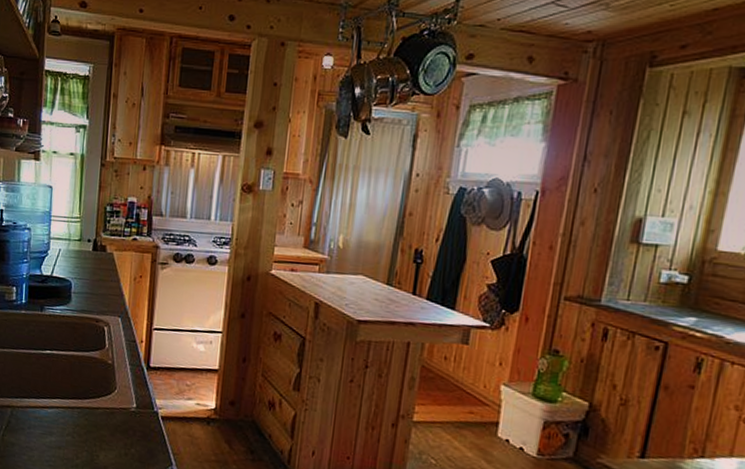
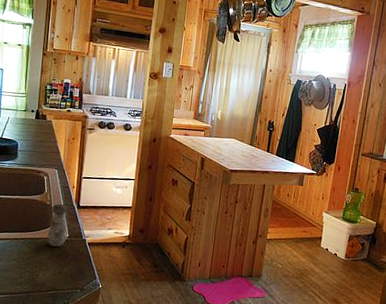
salt shaker: none [109,363,135,421] -> present [47,203,68,247]

